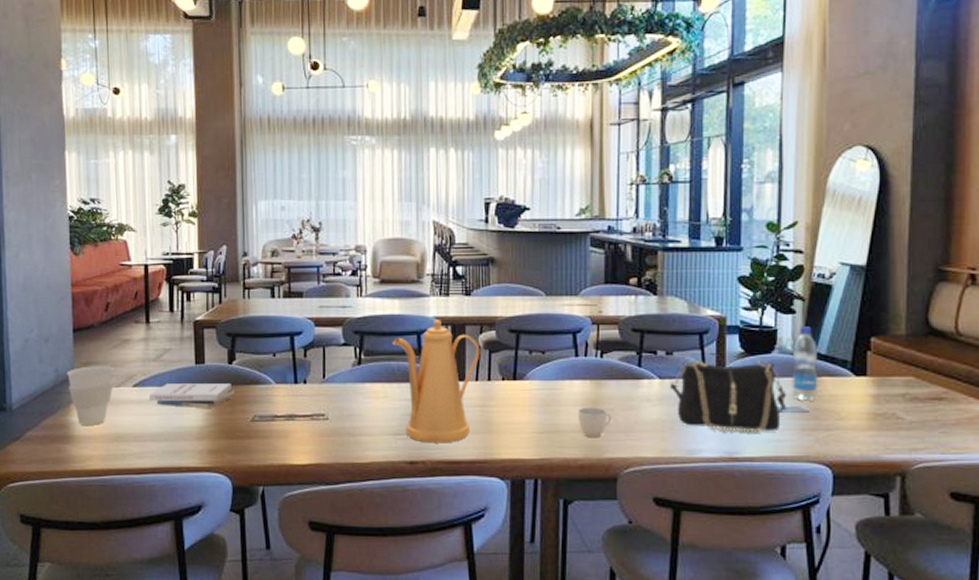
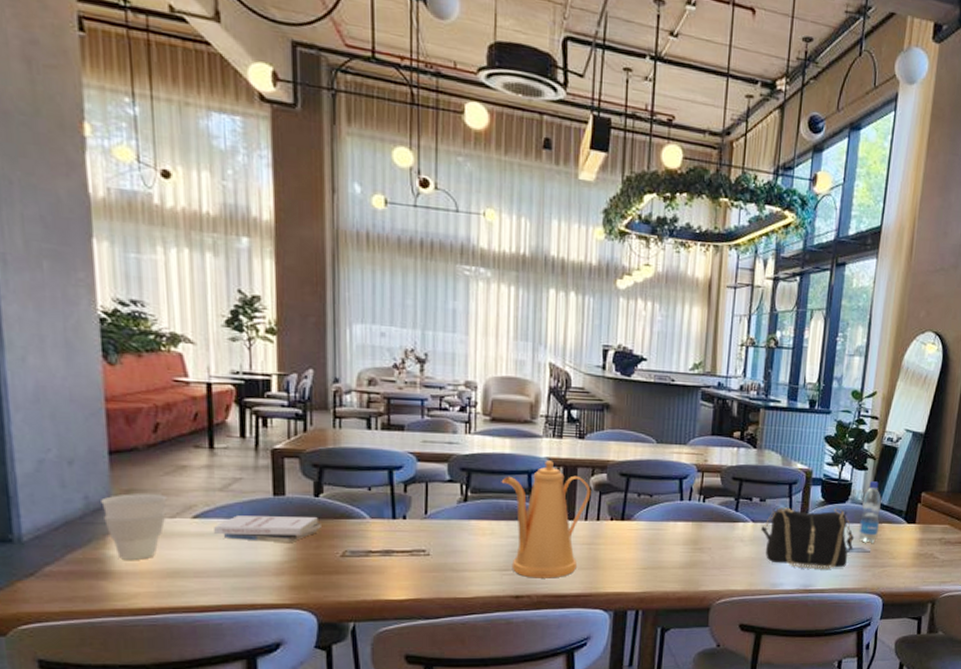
cup: present [578,407,612,438] -> none [679,546,710,574]

